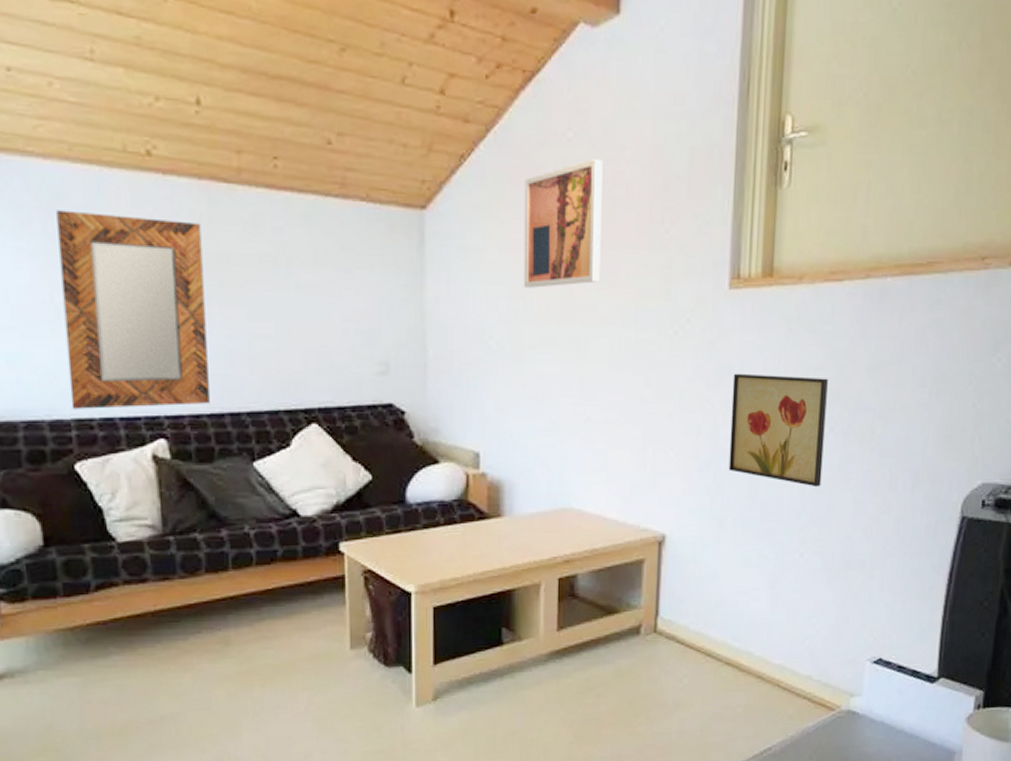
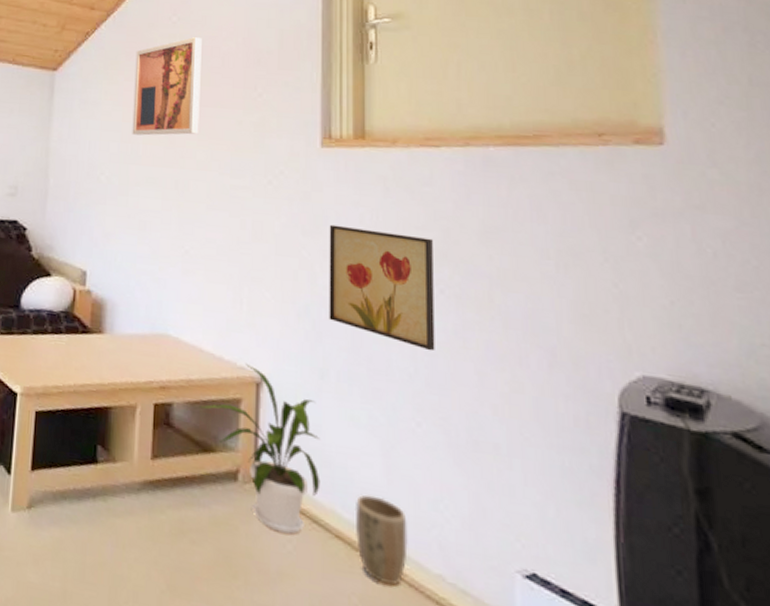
house plant: none [604,524,716,671] -> present [200,362,321,535]
plant pot: none [742,623,786,693] -> present [354,494,408,586]

